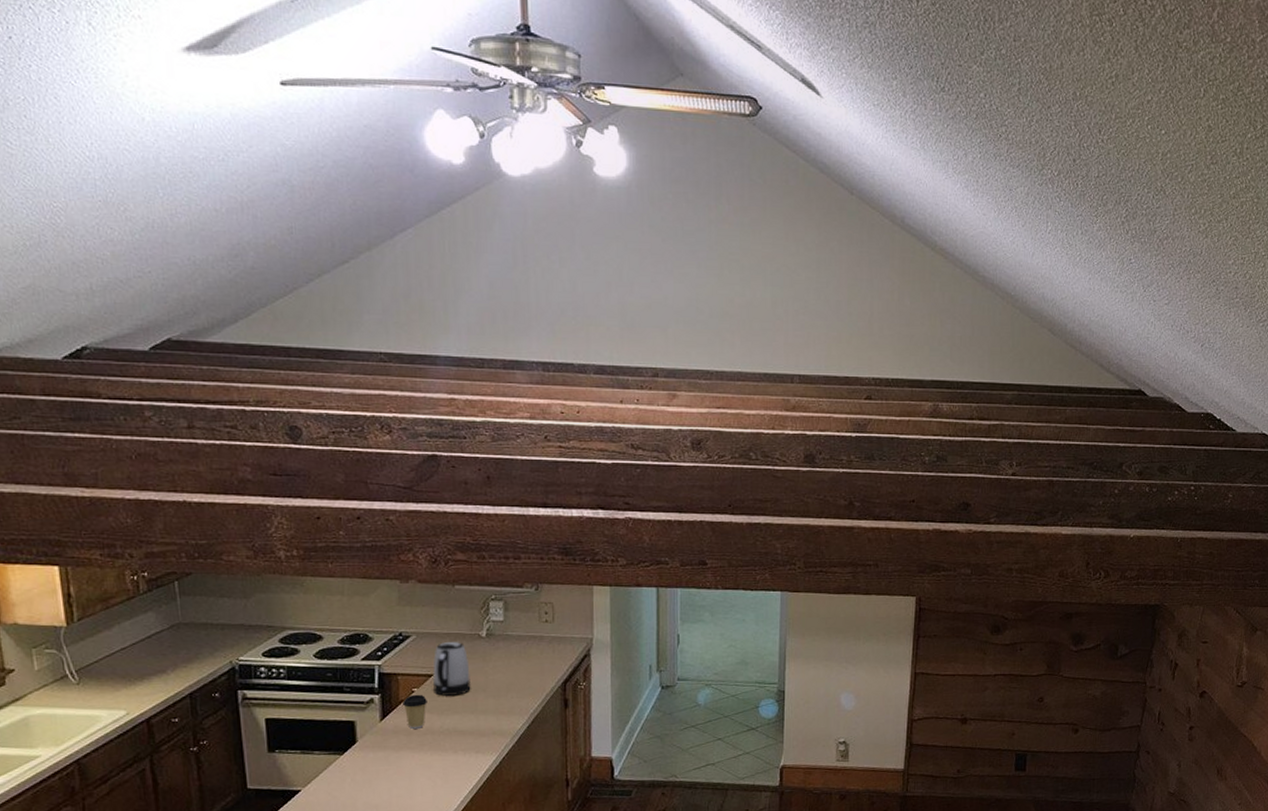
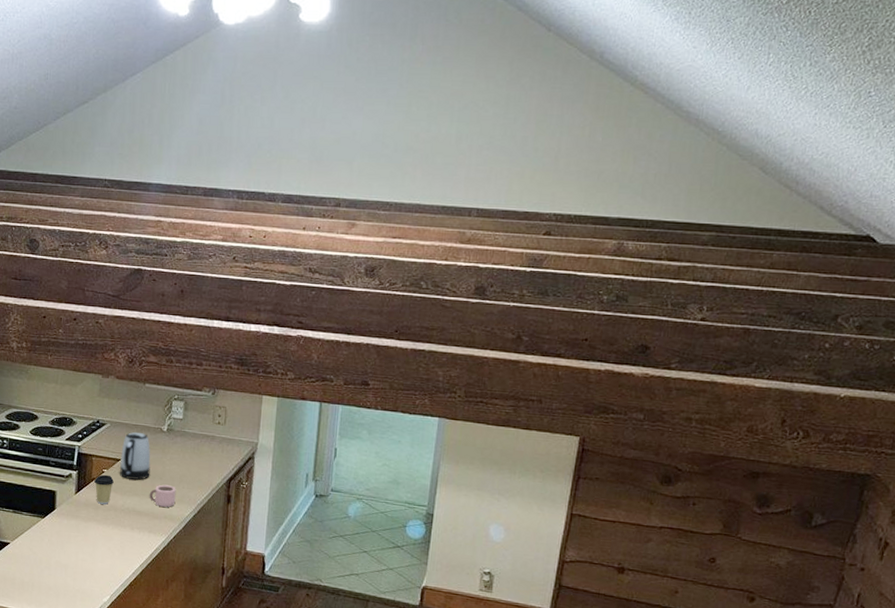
mug: none [472,697,505,722] -> present [149,484,176,507]

